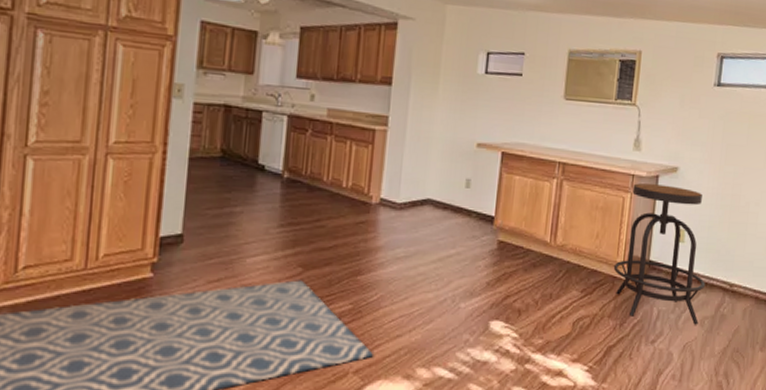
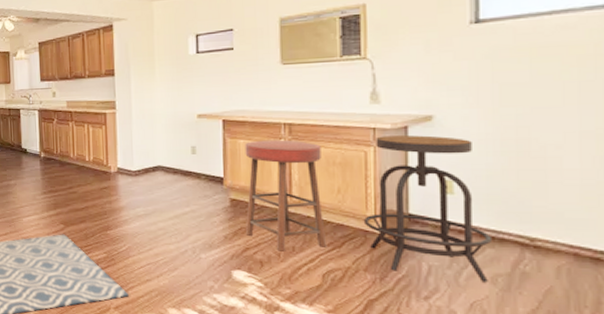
bar stool: none [509,178,588,299] -> present [245,139,326,252]

